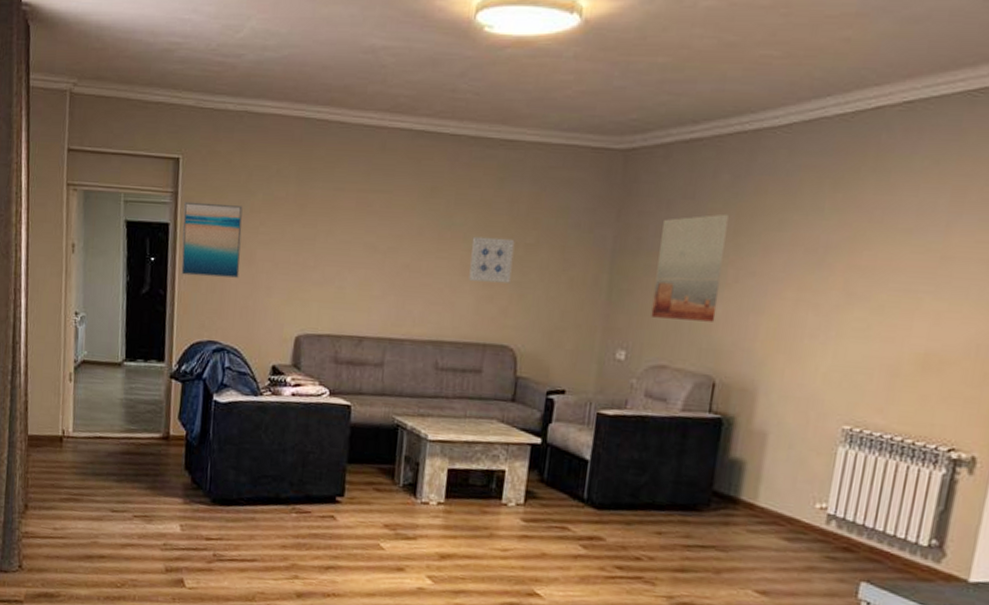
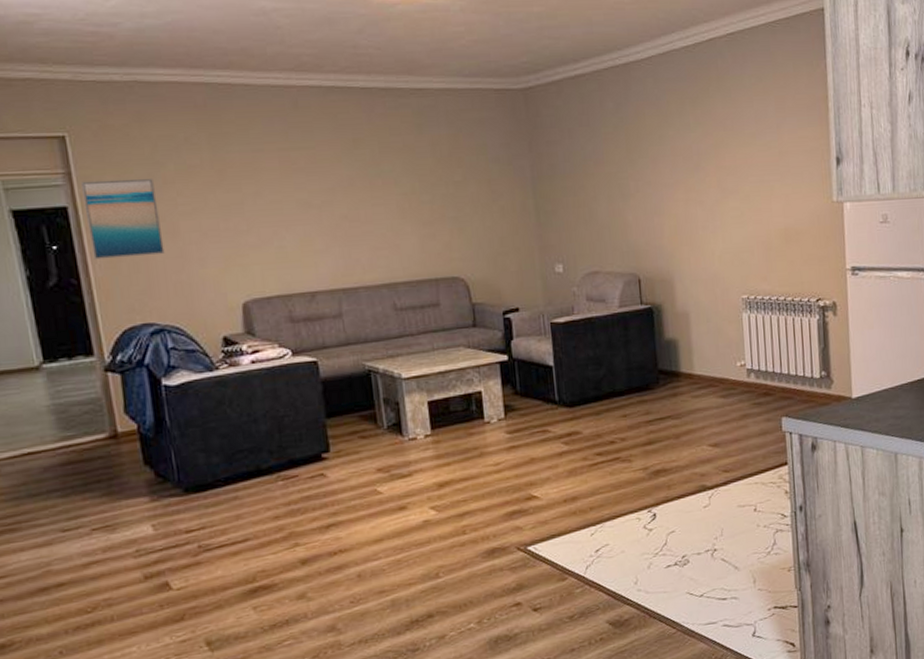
wall art: present [469,236,515,283] -> none [403,178,448,222]
wall art: present [651,213,729,322] -> none [569,135,628,231]

